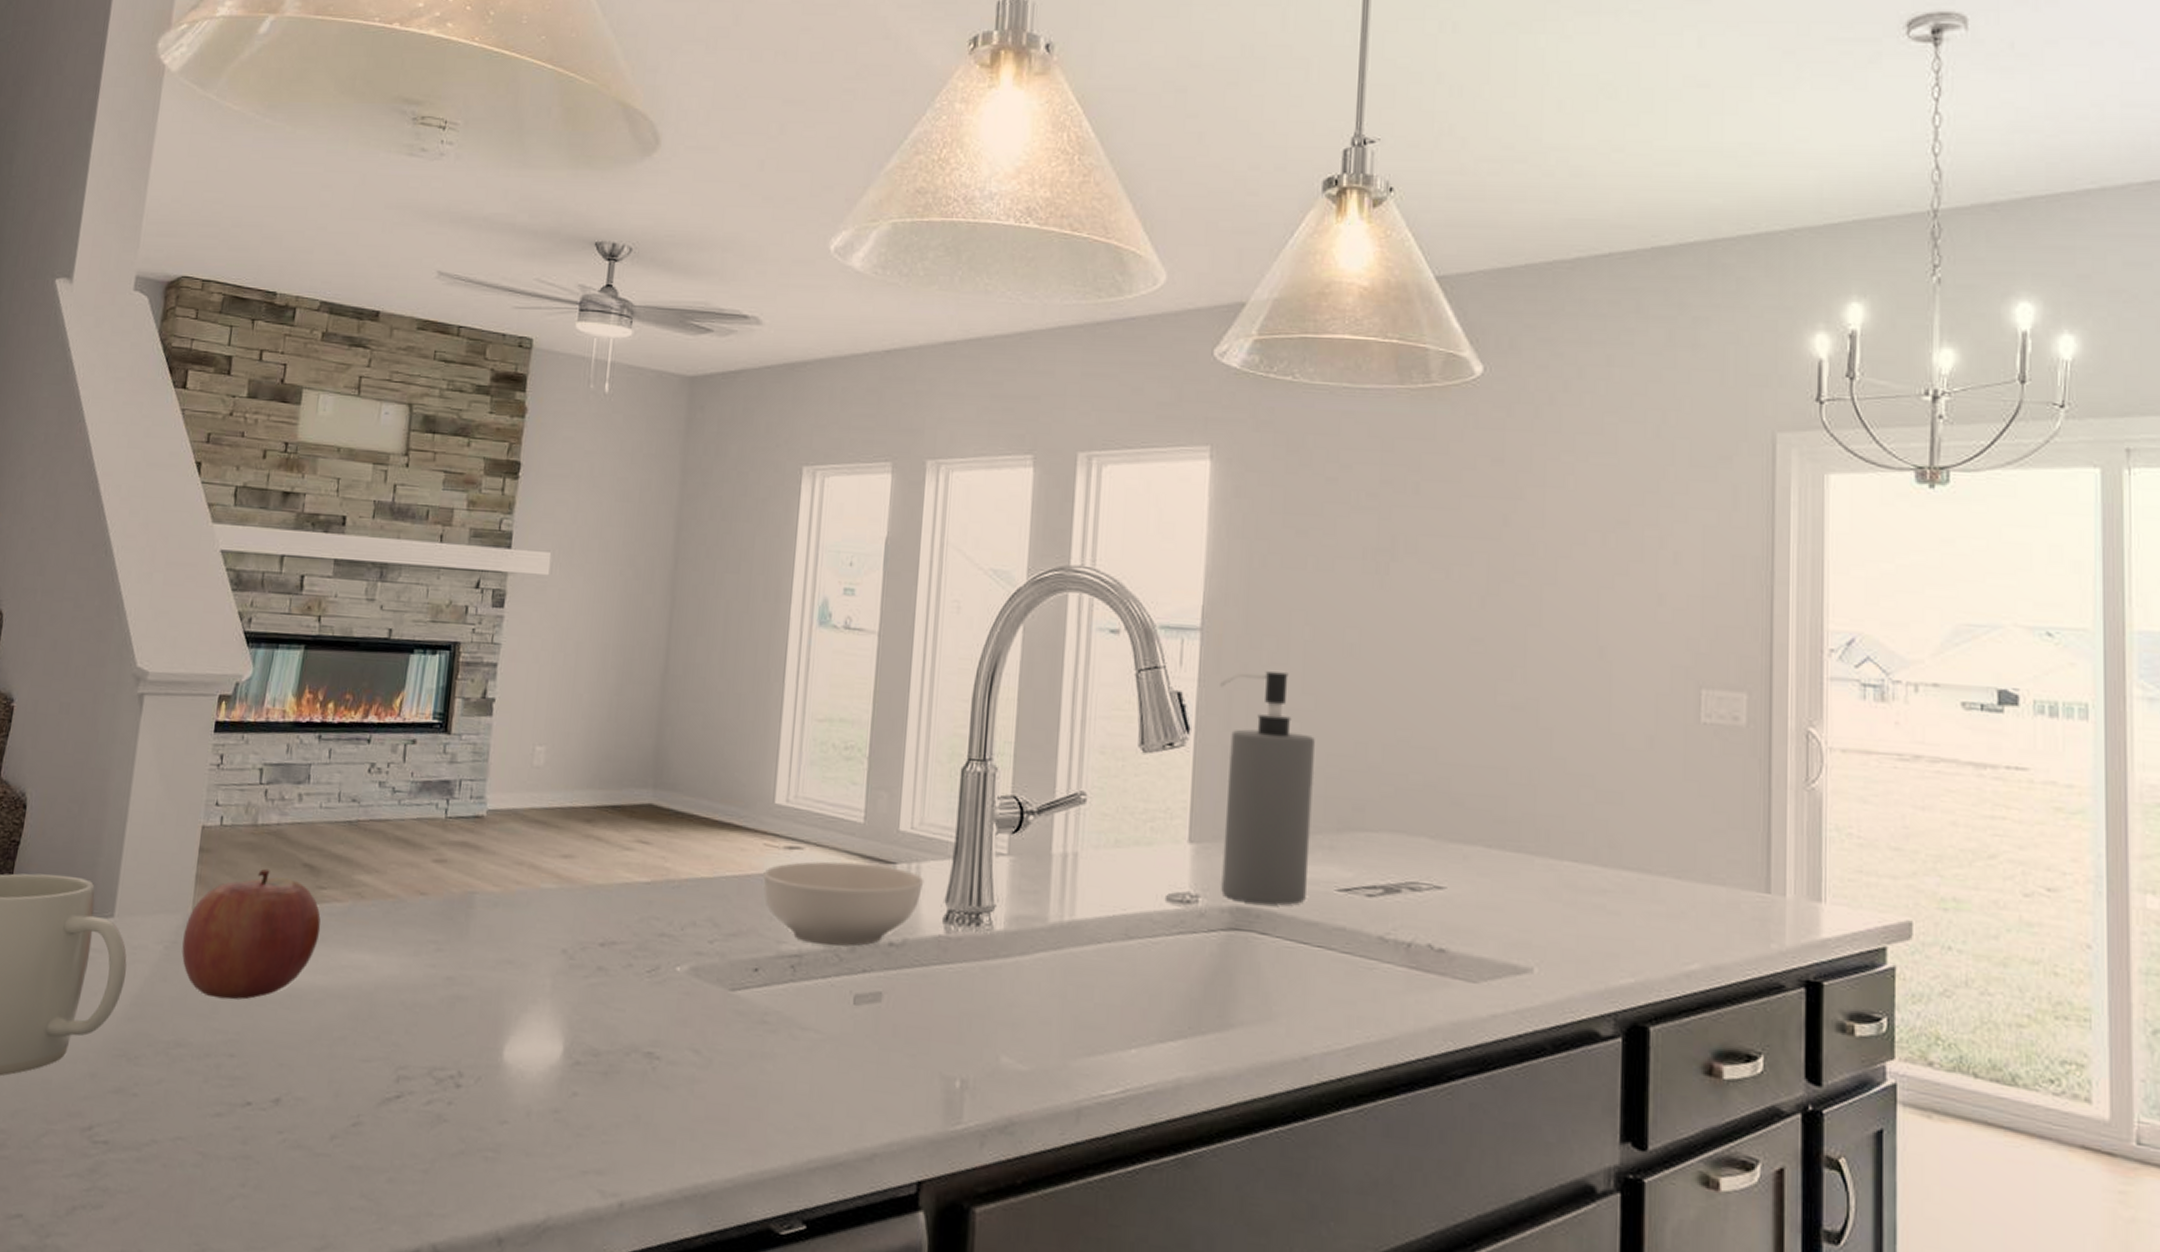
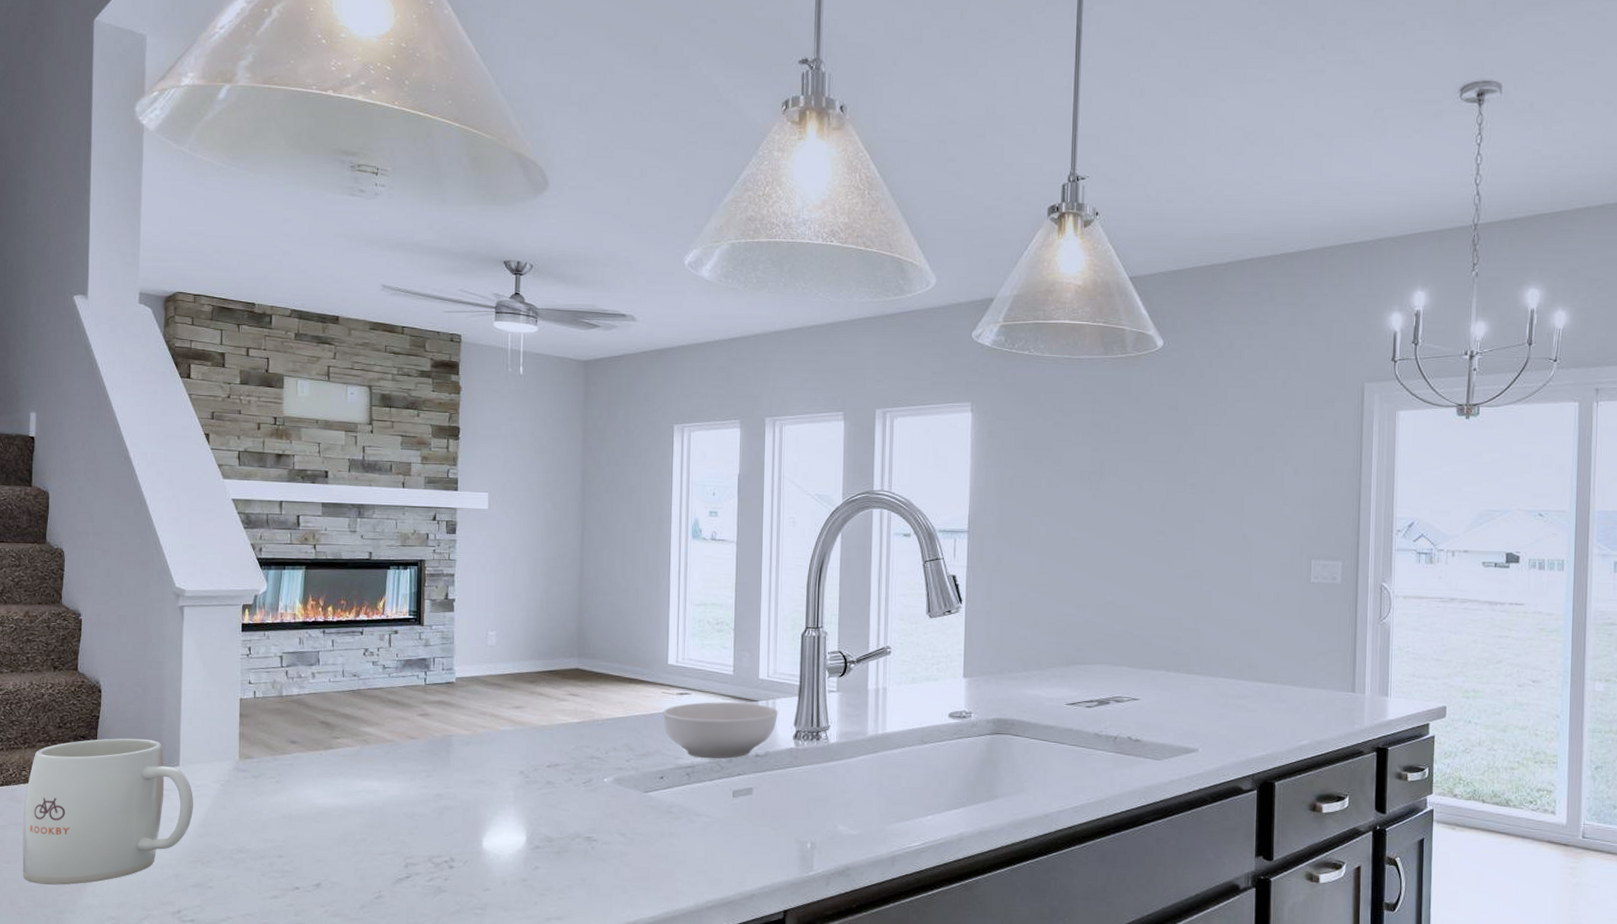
fruit: present [181,868,321,1000] -> none [234,726,339,819]
soap dispenser: present [1220,671,1315,905] -> none [982,559,1049,716]

